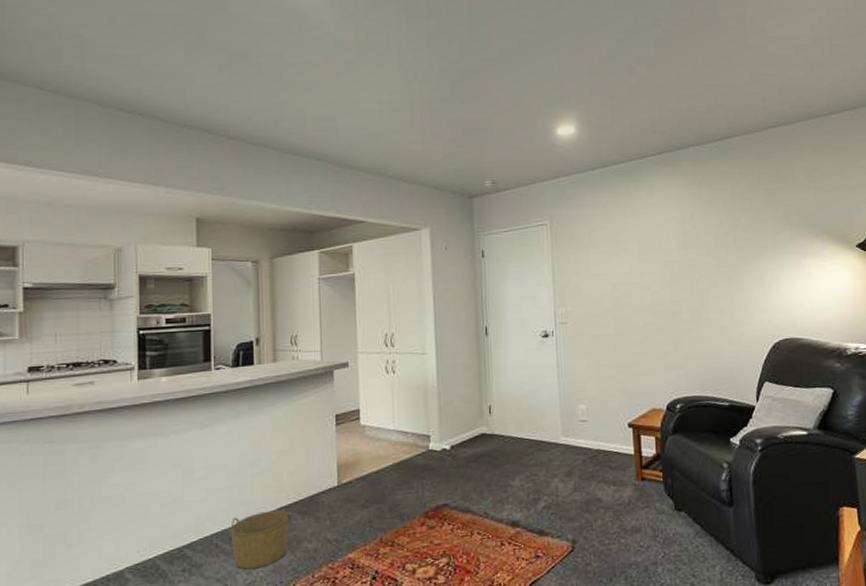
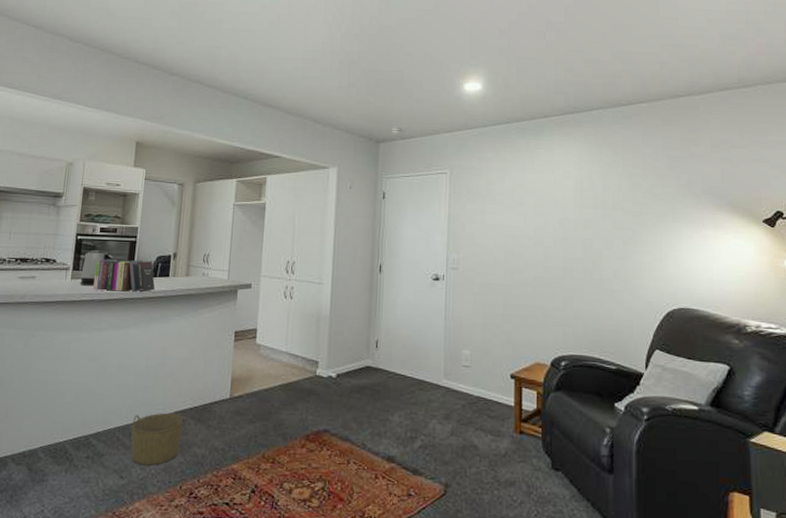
kettle: none [149,344,187,386] -> present [80,250,114,286]
books: none [166,349,239,389] -> present [93,259,155,293]

